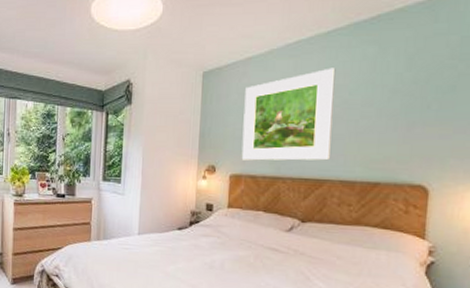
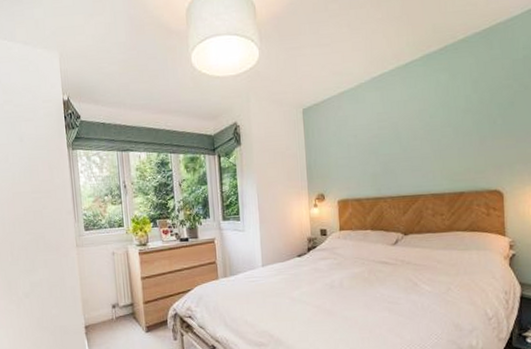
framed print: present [241,68,336,161] -> none [342,95,422,186]

